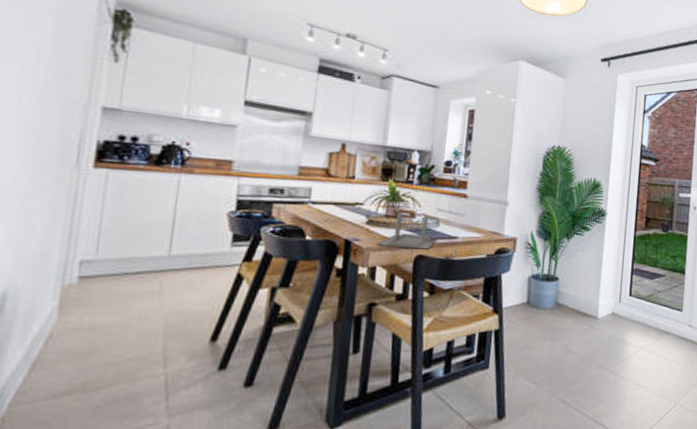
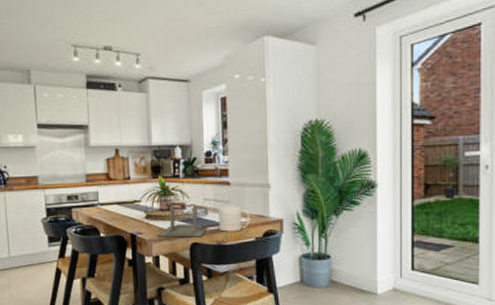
mug: none [448,218,484,247] -> present [218,205,250,232]

